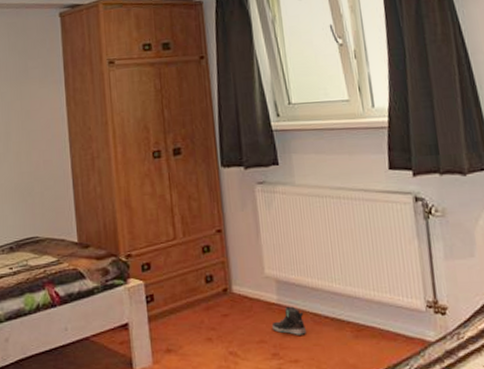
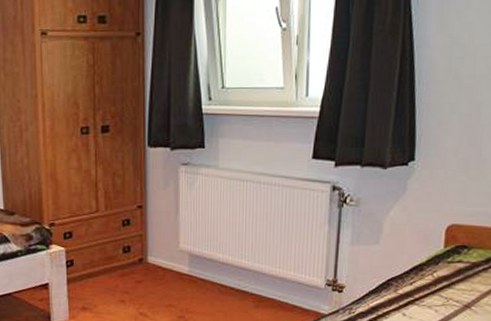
sneaker: present [271,306,306,335] -> none [180,277,212,302]

